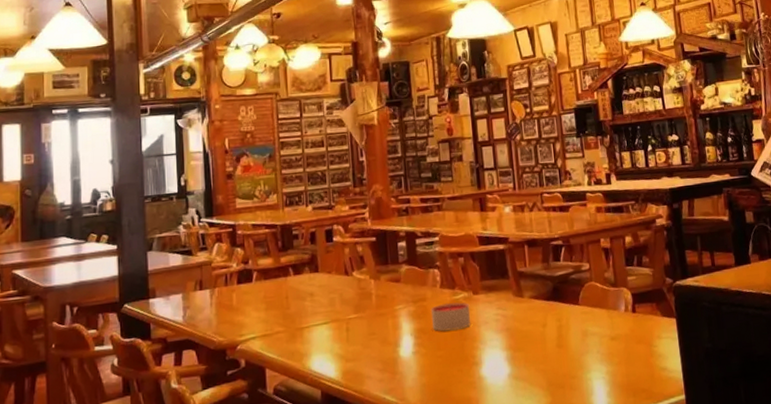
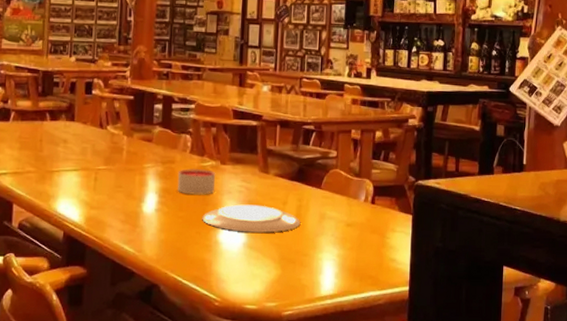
plate: none [462,331,564,363] -> present [202,204,301,233]

